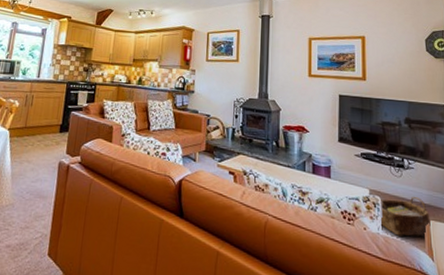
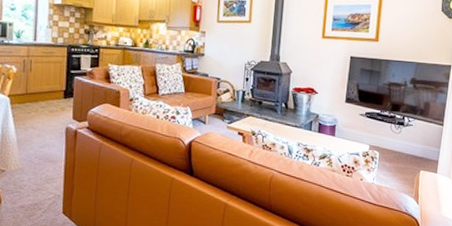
woven basket: present [380,197,431,237] -> none [376,151,421,185]

